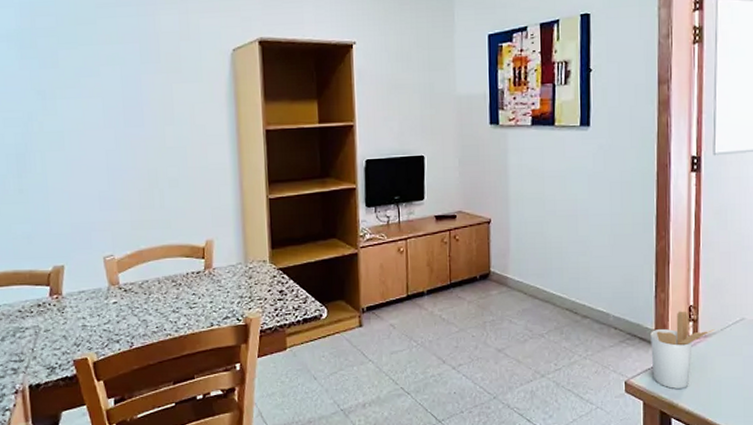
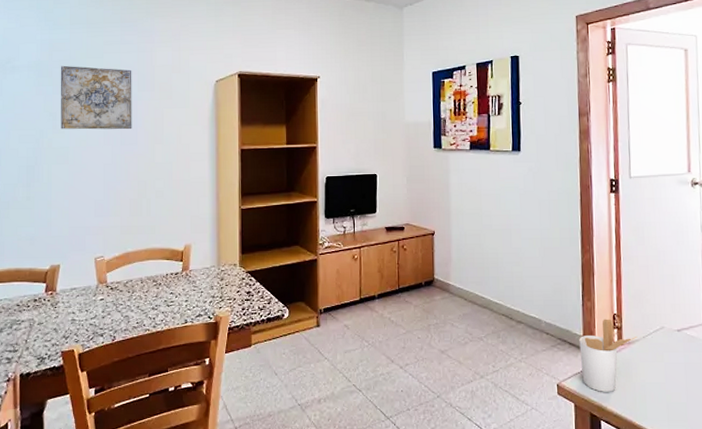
wall art: none [46,33,137,110] -> present [61,65,132,130]

